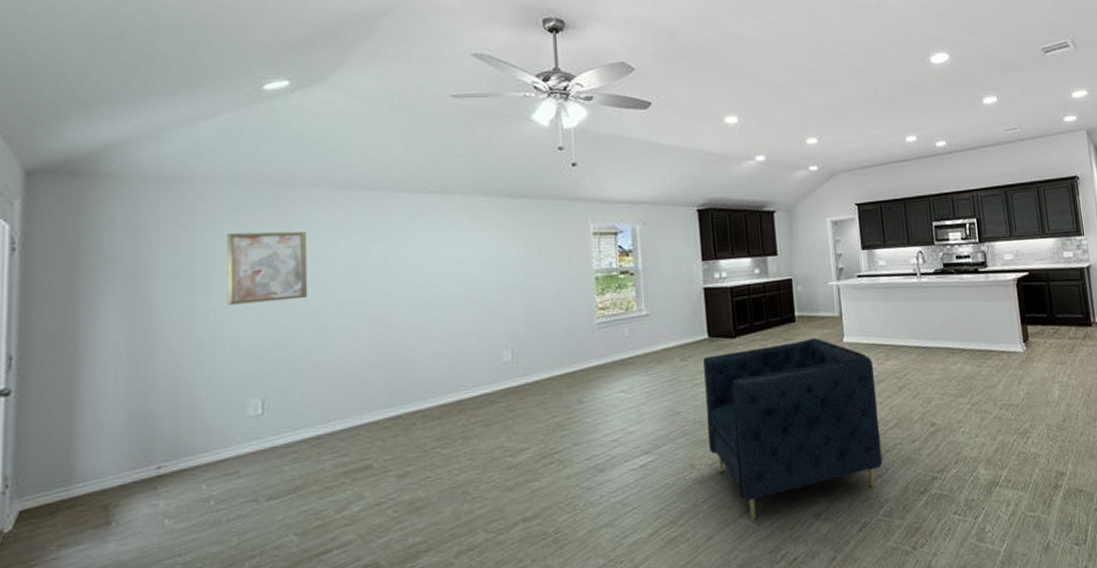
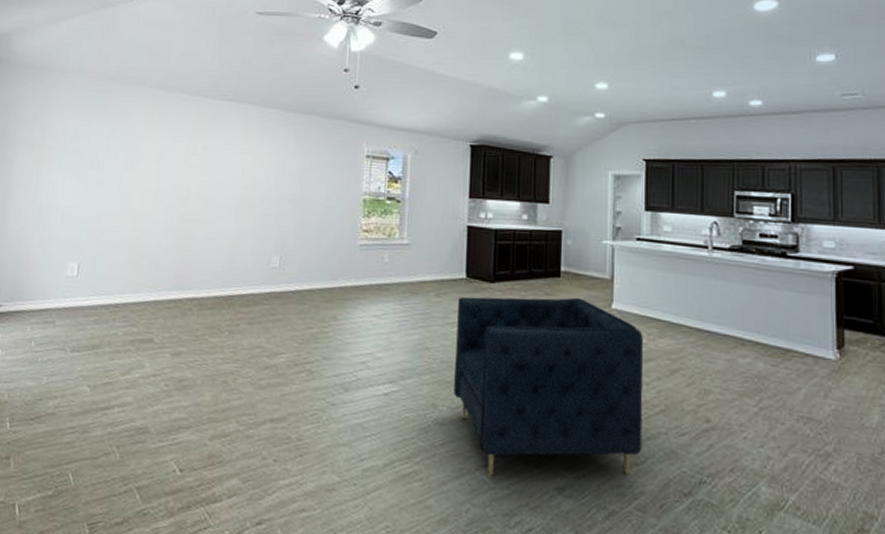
wall art: present [227,231,308,305] -> none [63,118,127,182]

